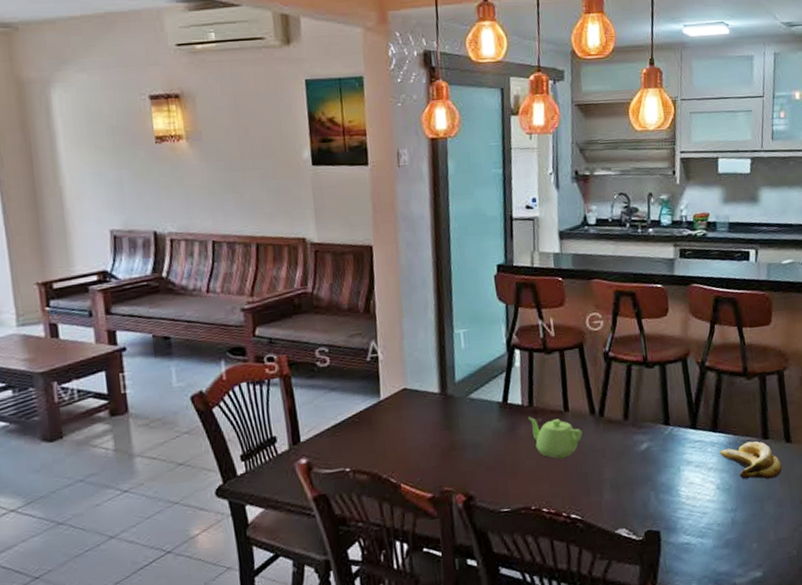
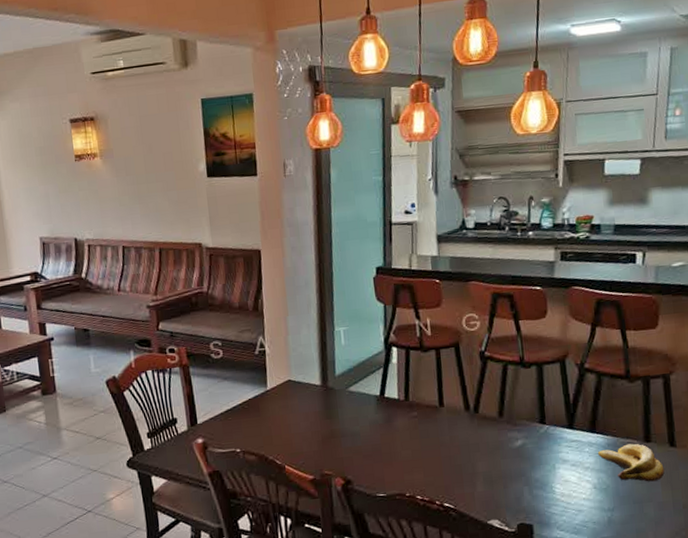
teapot: present [528,416,583,460] -> none [404,410,457,452]

